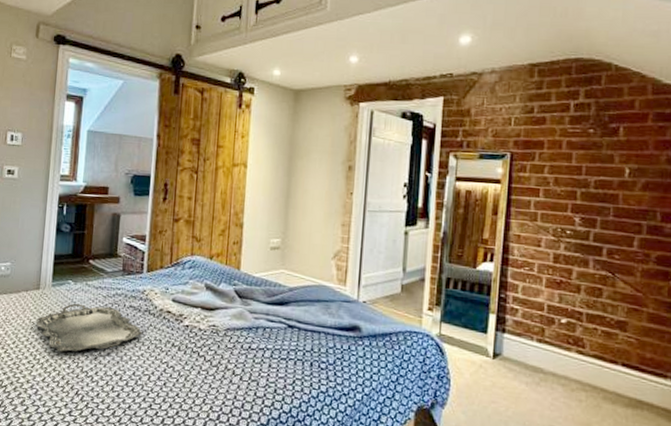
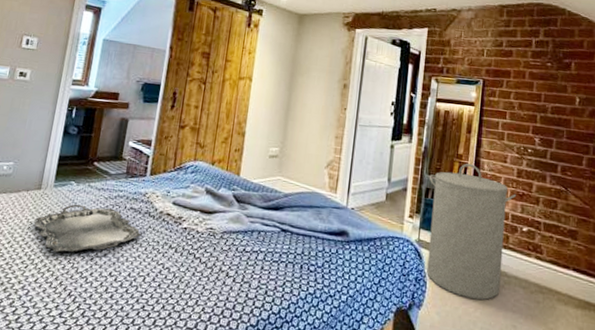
laundry hamper: none [449,249,554,399] -> present [427,163,517,300]

